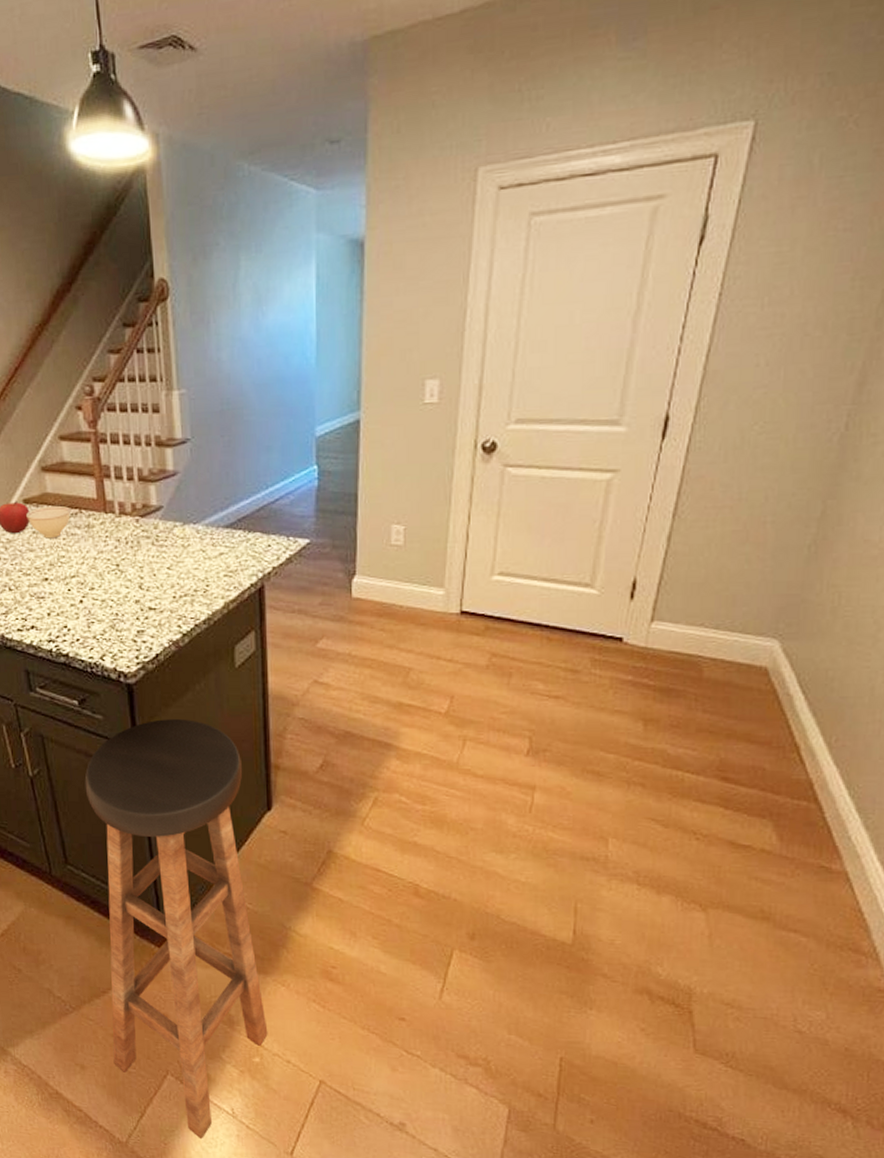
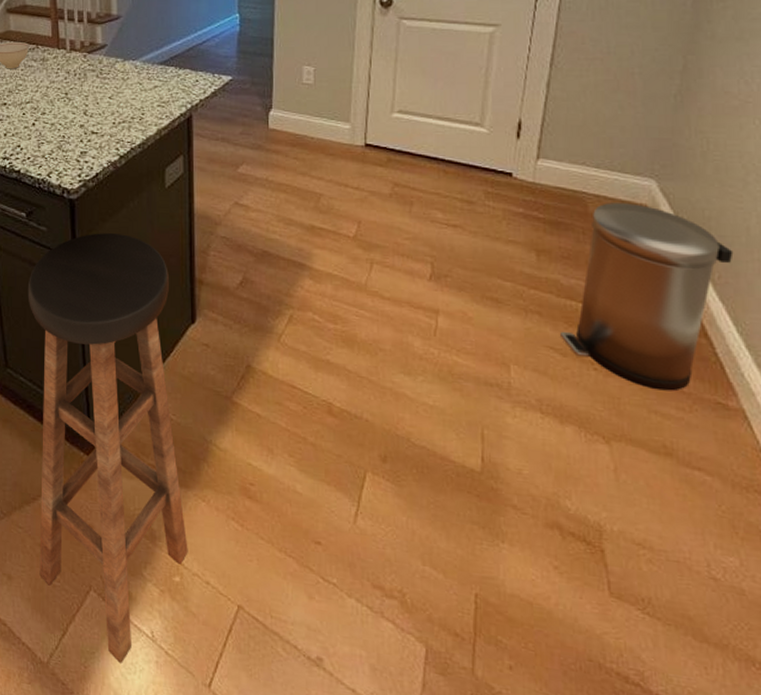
pedal bin: none [663,666,854,857] -> present [560,203,734,391]

